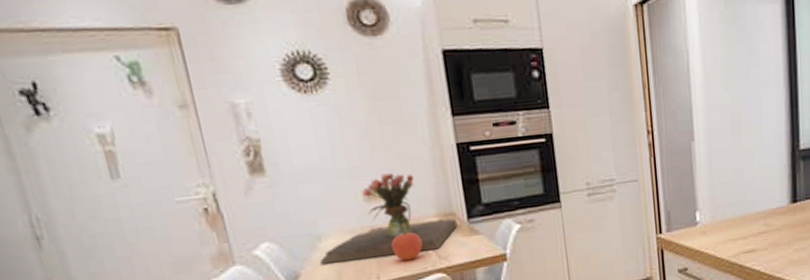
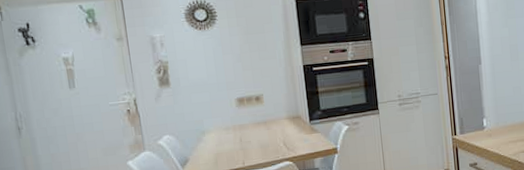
flower arrangement: present [319,173,458,265] -> none [203,86,302,152]
fruit: present [391,232,423,261] -> none [254,129,276,151]

